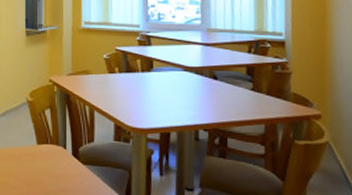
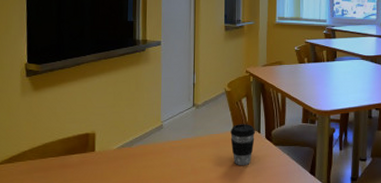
coffee cup: none [33,137,61,185] -> present [230,124,256,166]

